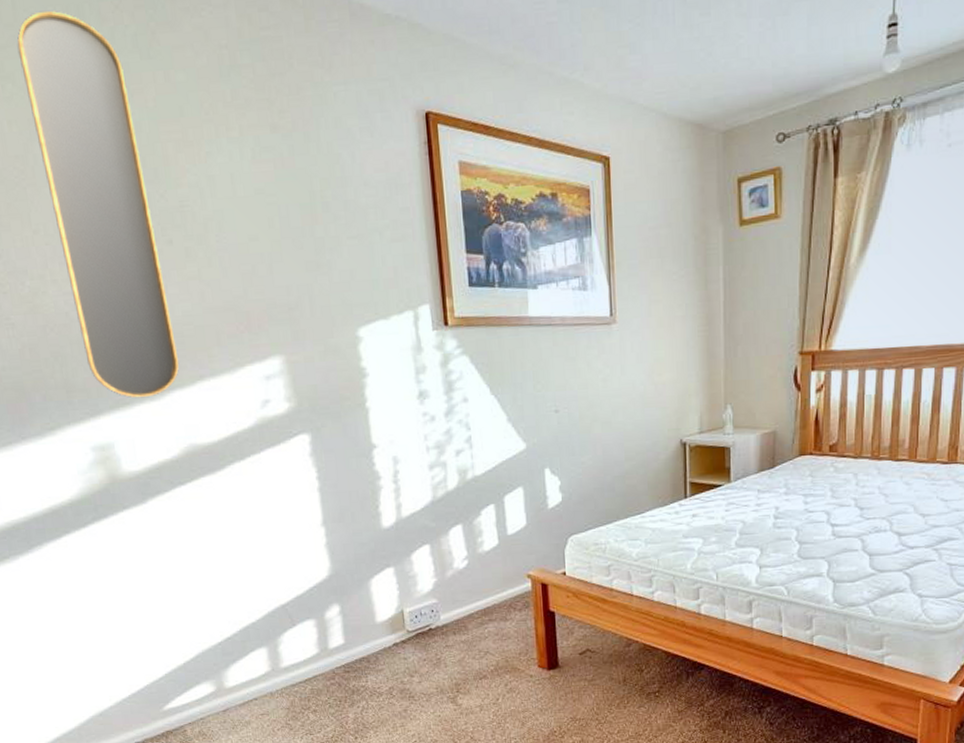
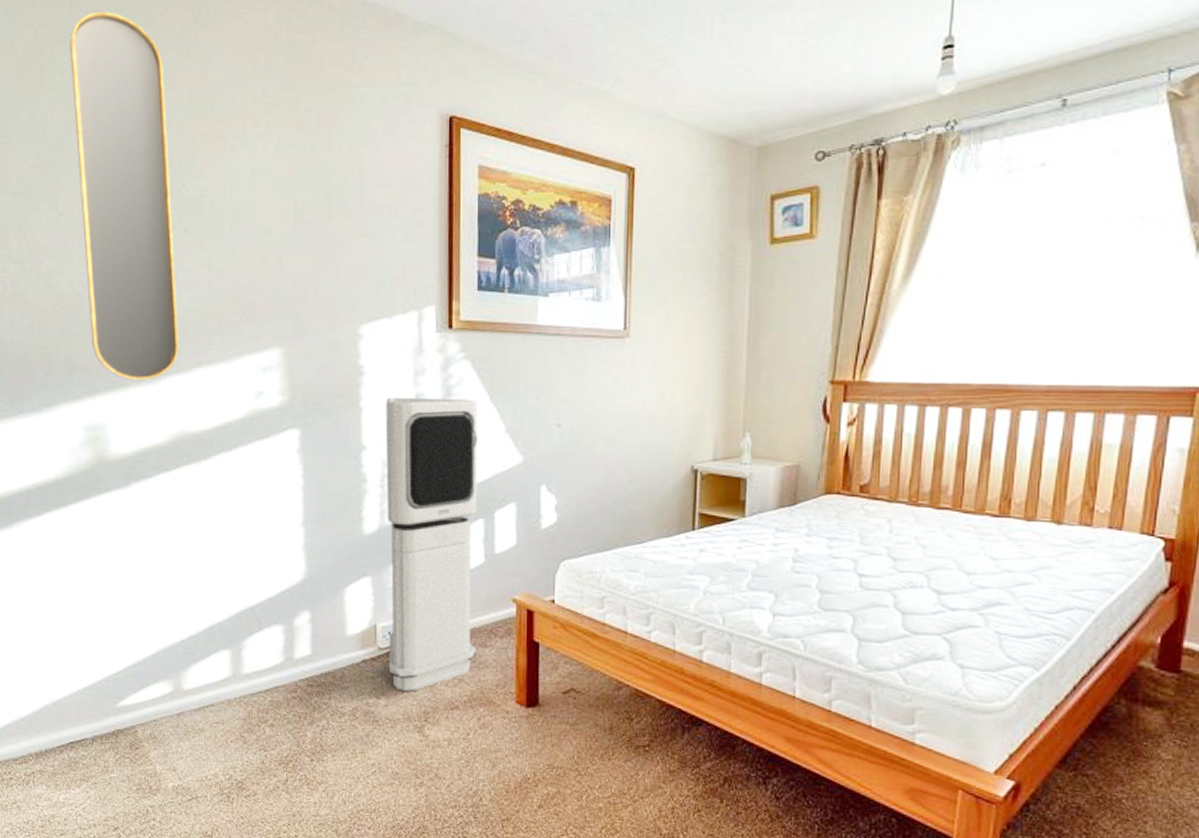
air purifier: none [390,392,498,667] -> present [385,397,478,692]

